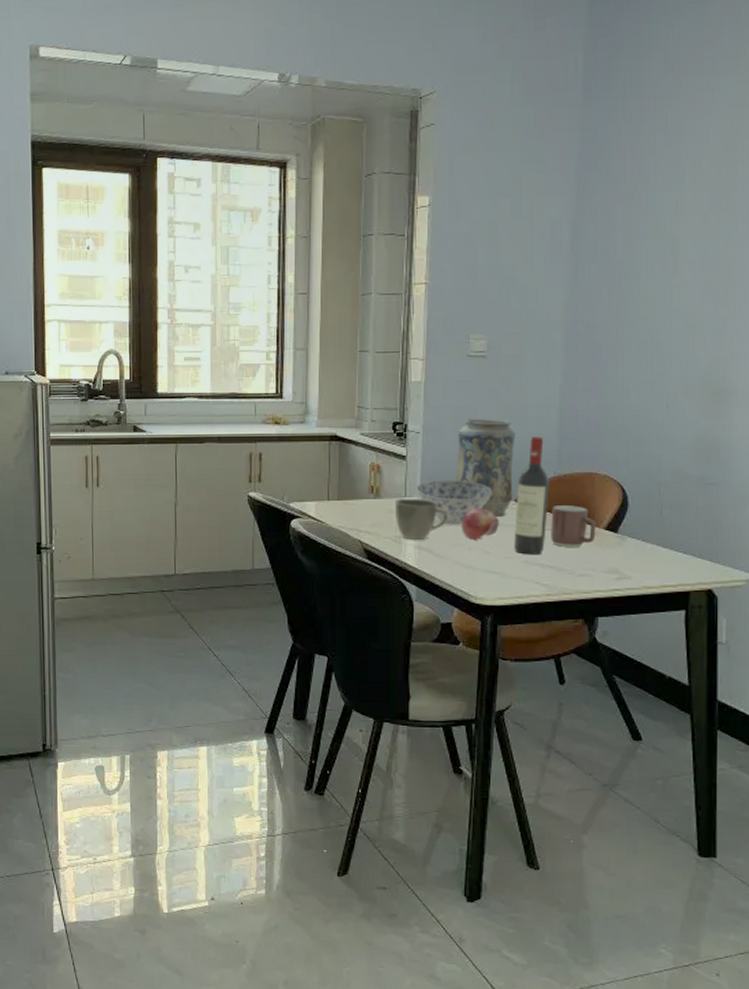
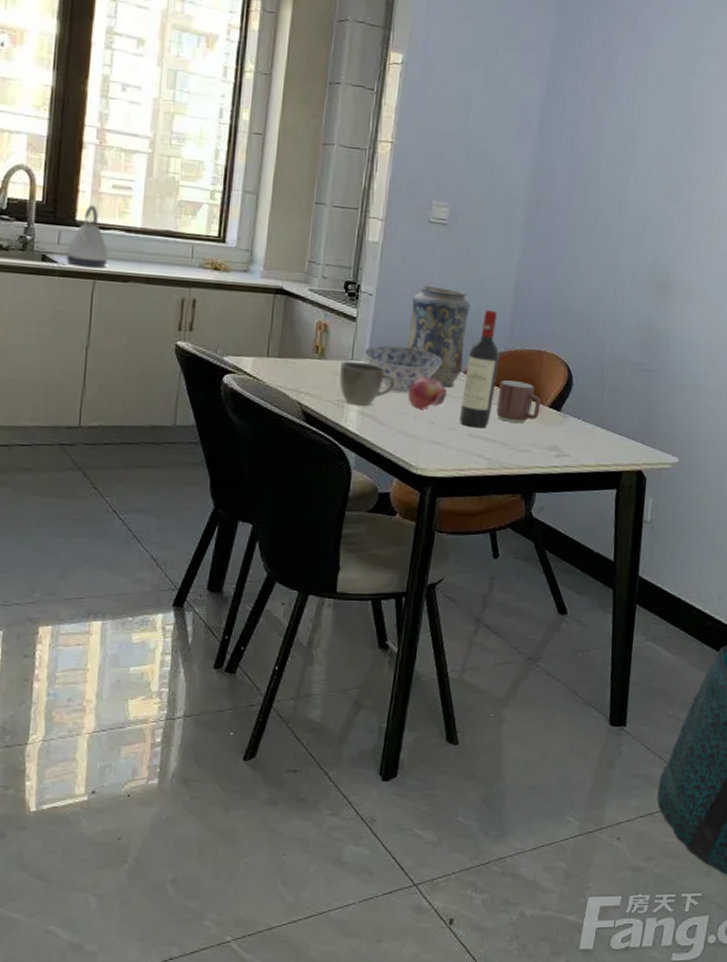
kettle: none [151,377,186,433] -> present [65,204,109,269]

